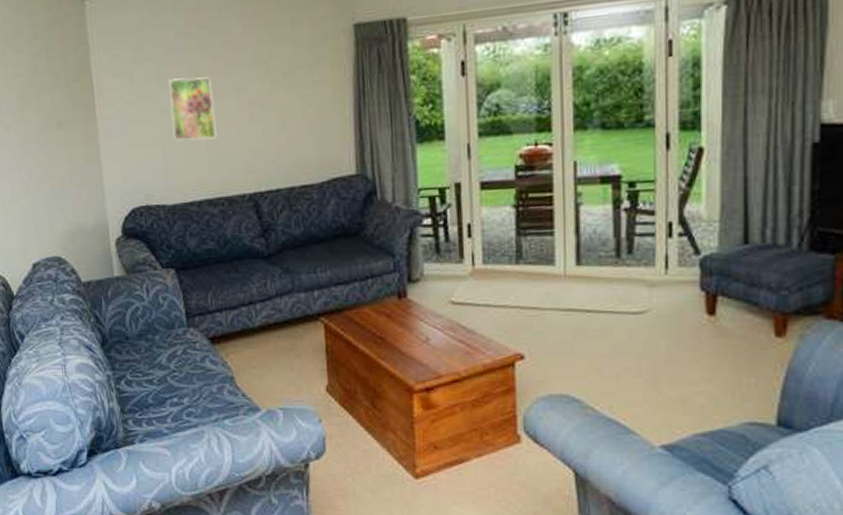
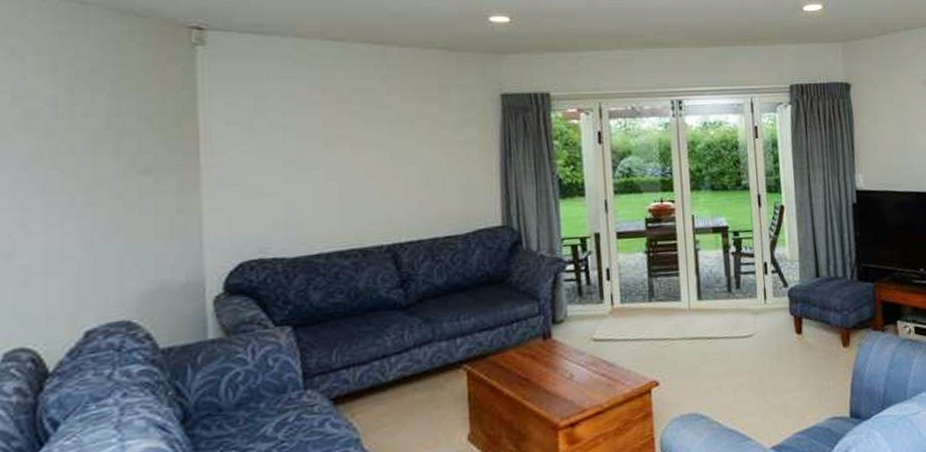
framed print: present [168,77,217,142] -> none [297,130,352,193]

